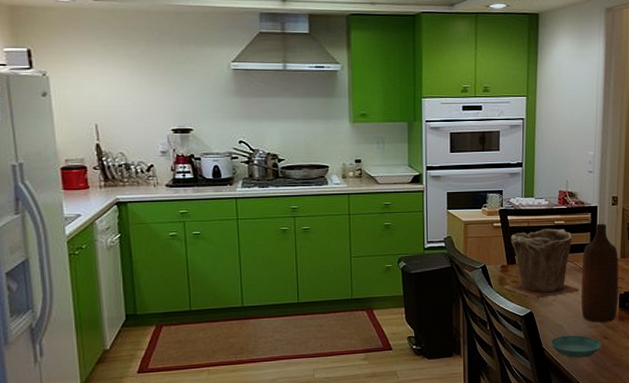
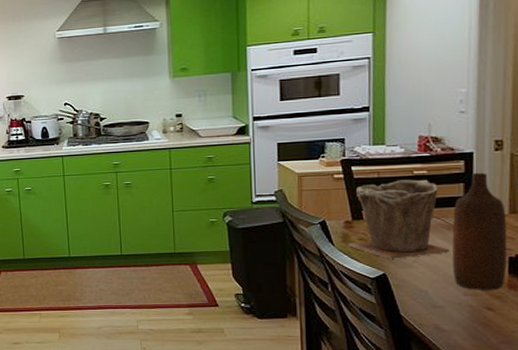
saucer: present [551,335,602,358] -> none [411,303,484,331]

